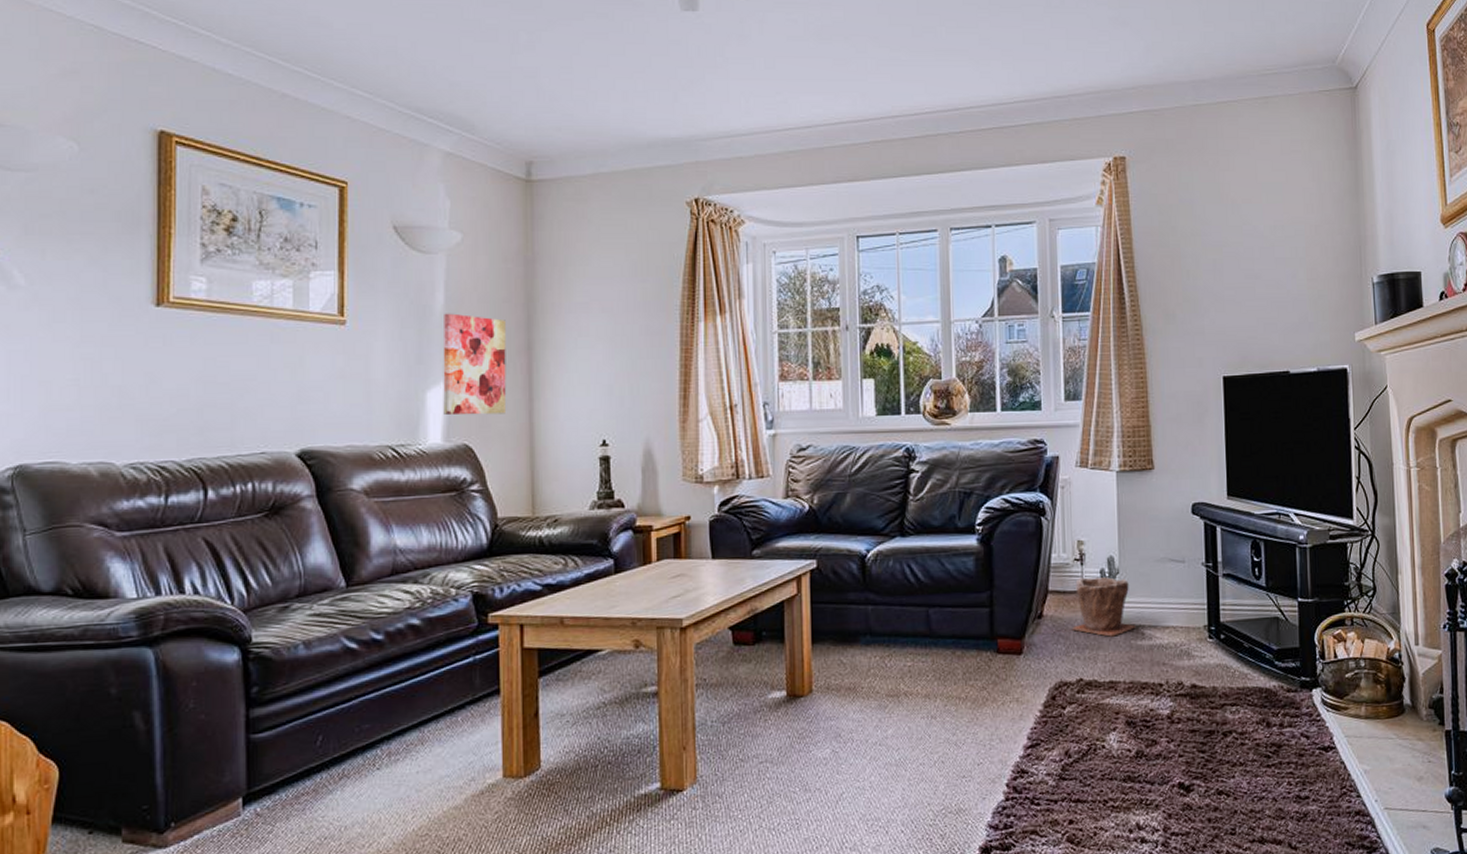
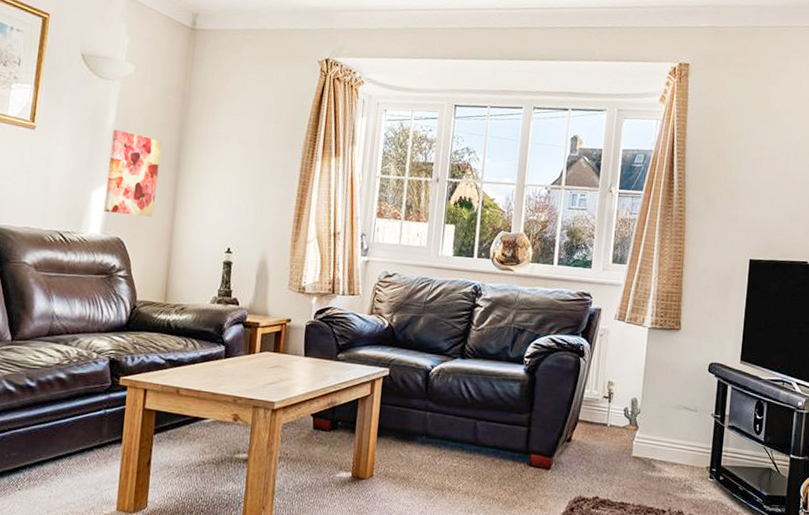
plant pot: present [1071,577,1136,637] -> none [594,412,649,466]

